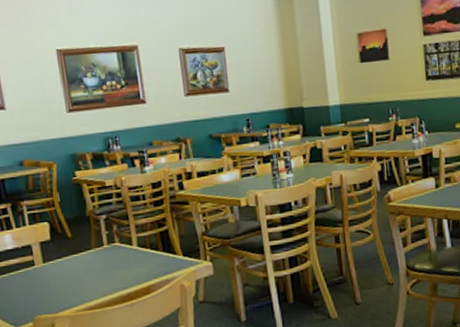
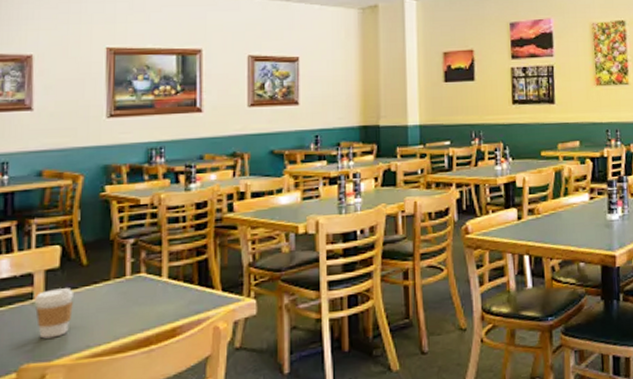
coffee cup: none [35,256,67,296] -> present [34,288,73,339]

